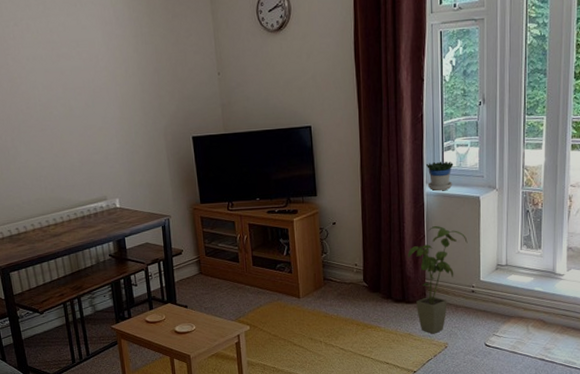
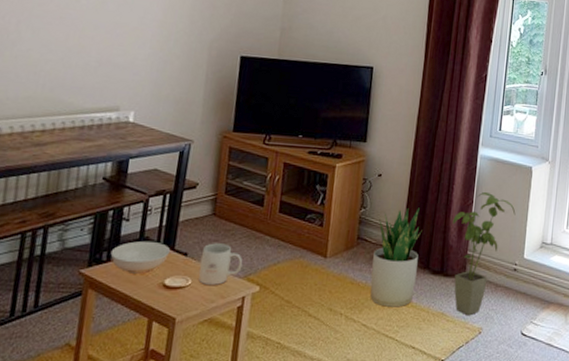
bowl: none [130,299,174,325] -> present [110,240,171,274]
mug: none [198,295,233,328] -> present [198,243,243,285]
planter: none [340,247,381,333] -> present [370,208,422,308]
flowerpot: present [425,161,454,192] -> none [483,124,511,156]

